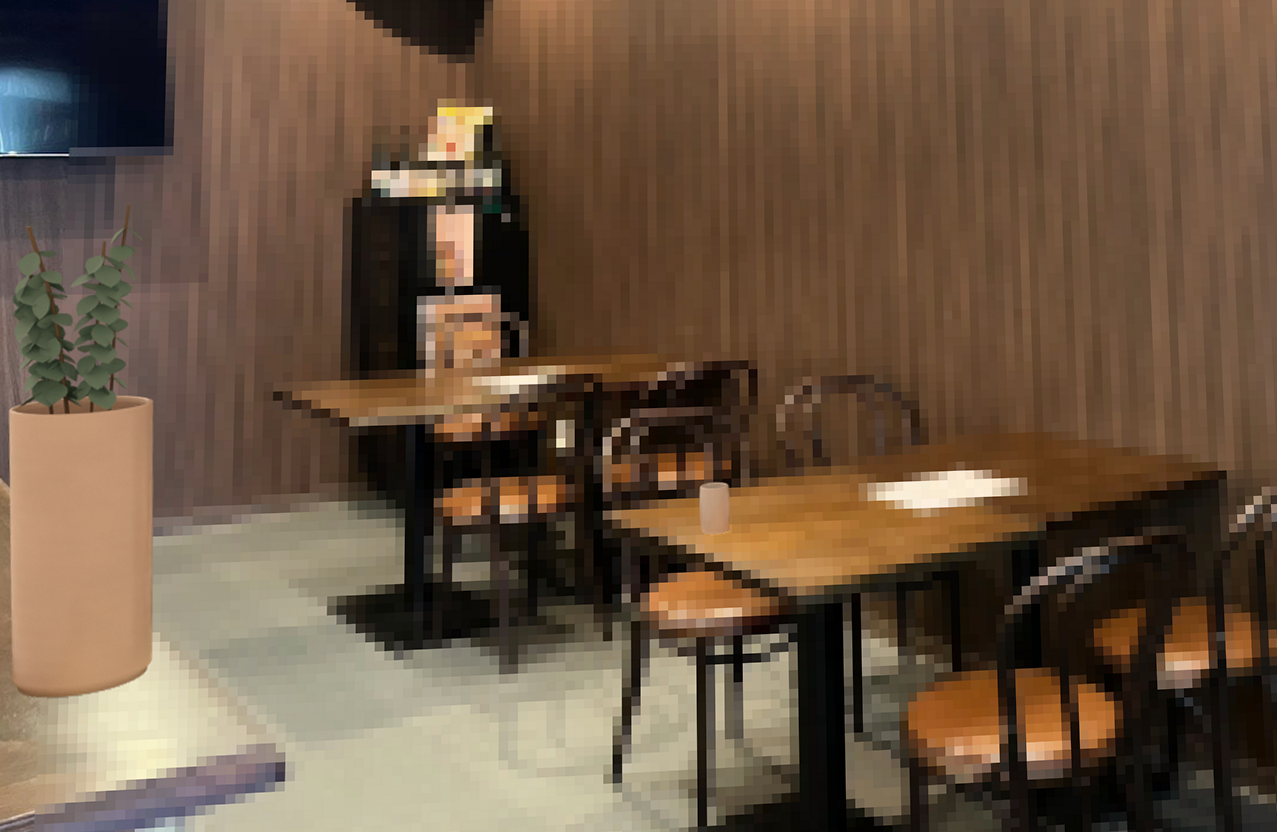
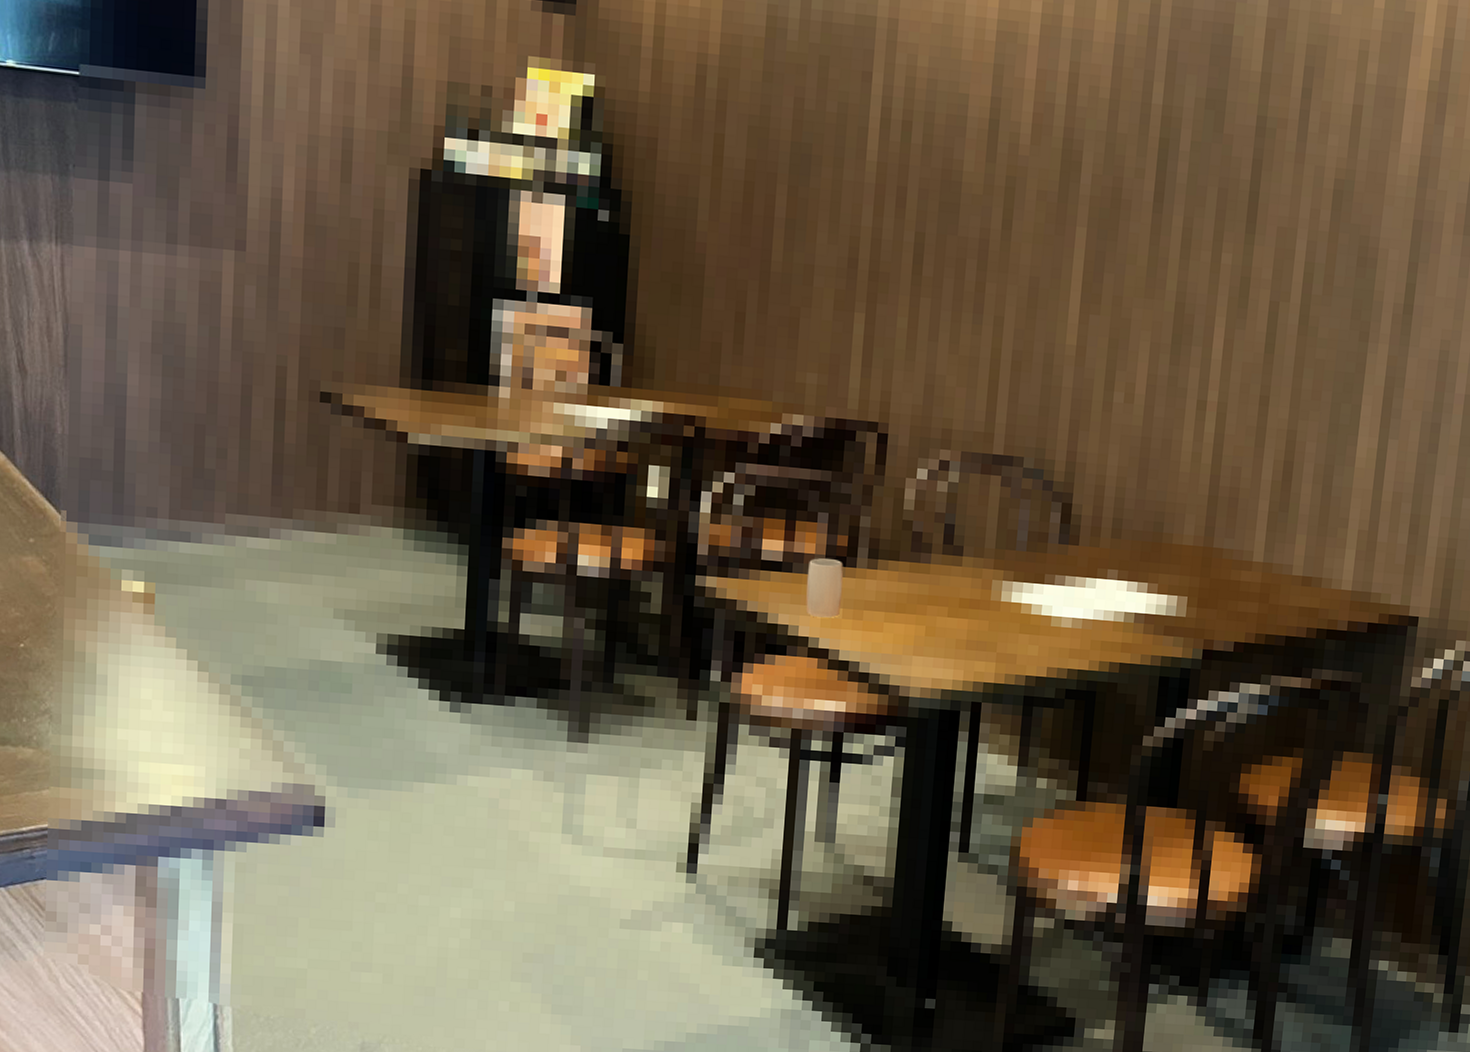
vase: present [8,205,154,698] -> none [12,144,181,708]

